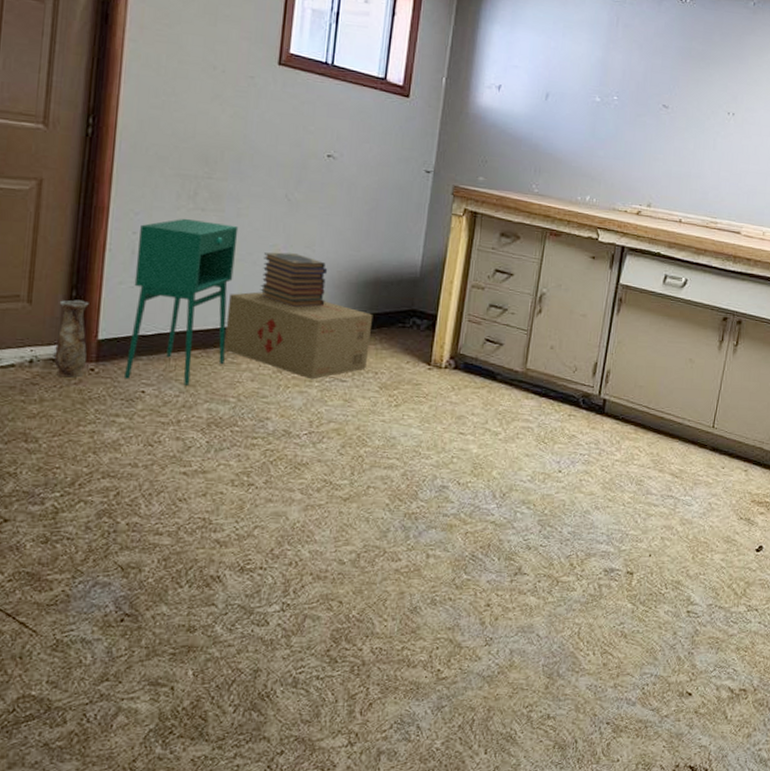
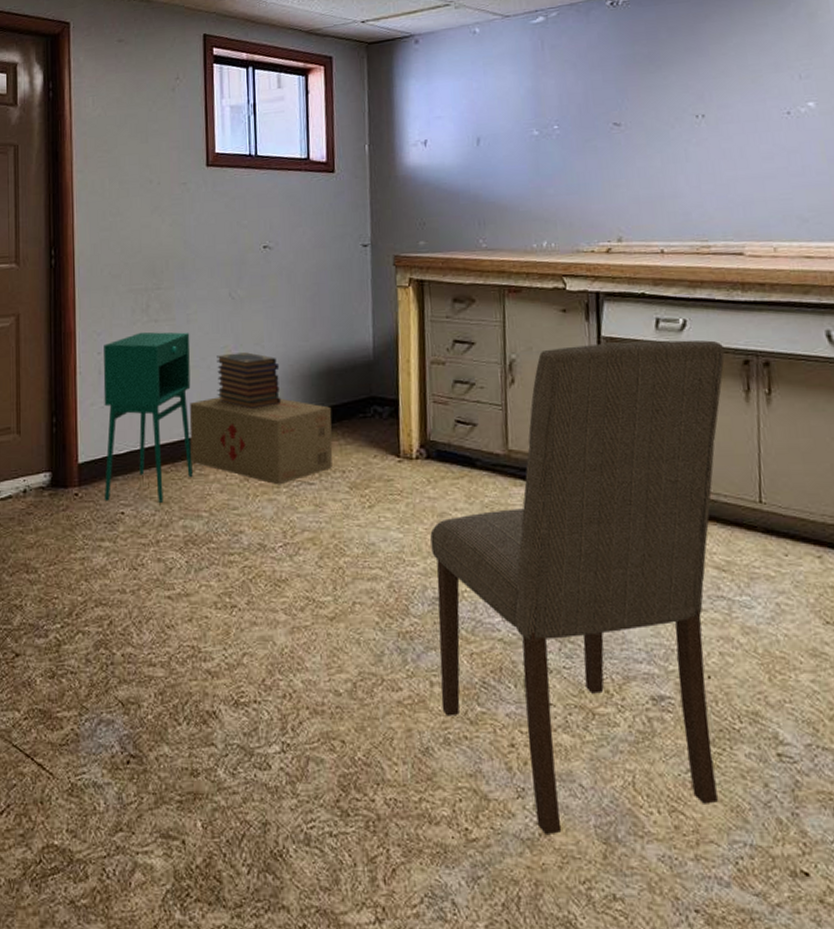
vase: present [54,300,89,378] -> none [43,426,70,505]
dining chair: none [433,288,712,673] -> present [430,340,725,836]

